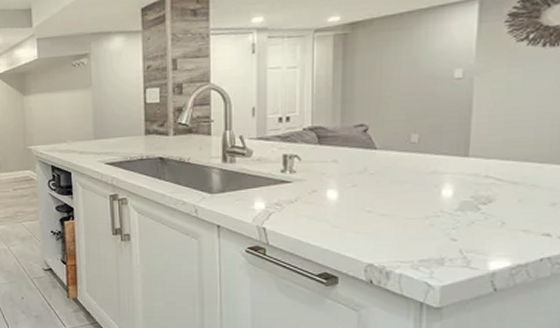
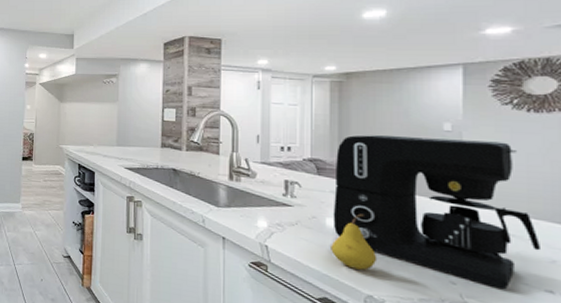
fruit: none [331,181,379,240] -> present [331,213,378,270]
coffee maker: none [334,84,544,239] -> present [333,135,542,290]

